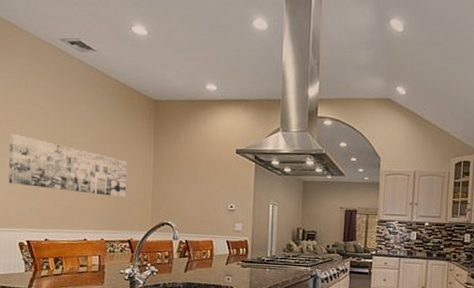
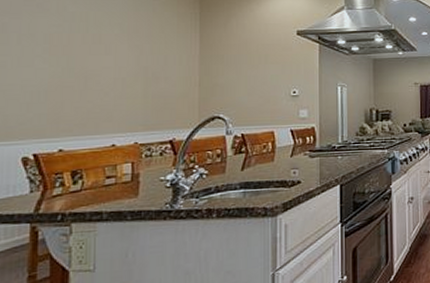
wall art: present [9,133,127,198] -> none [10,28,167,93]

